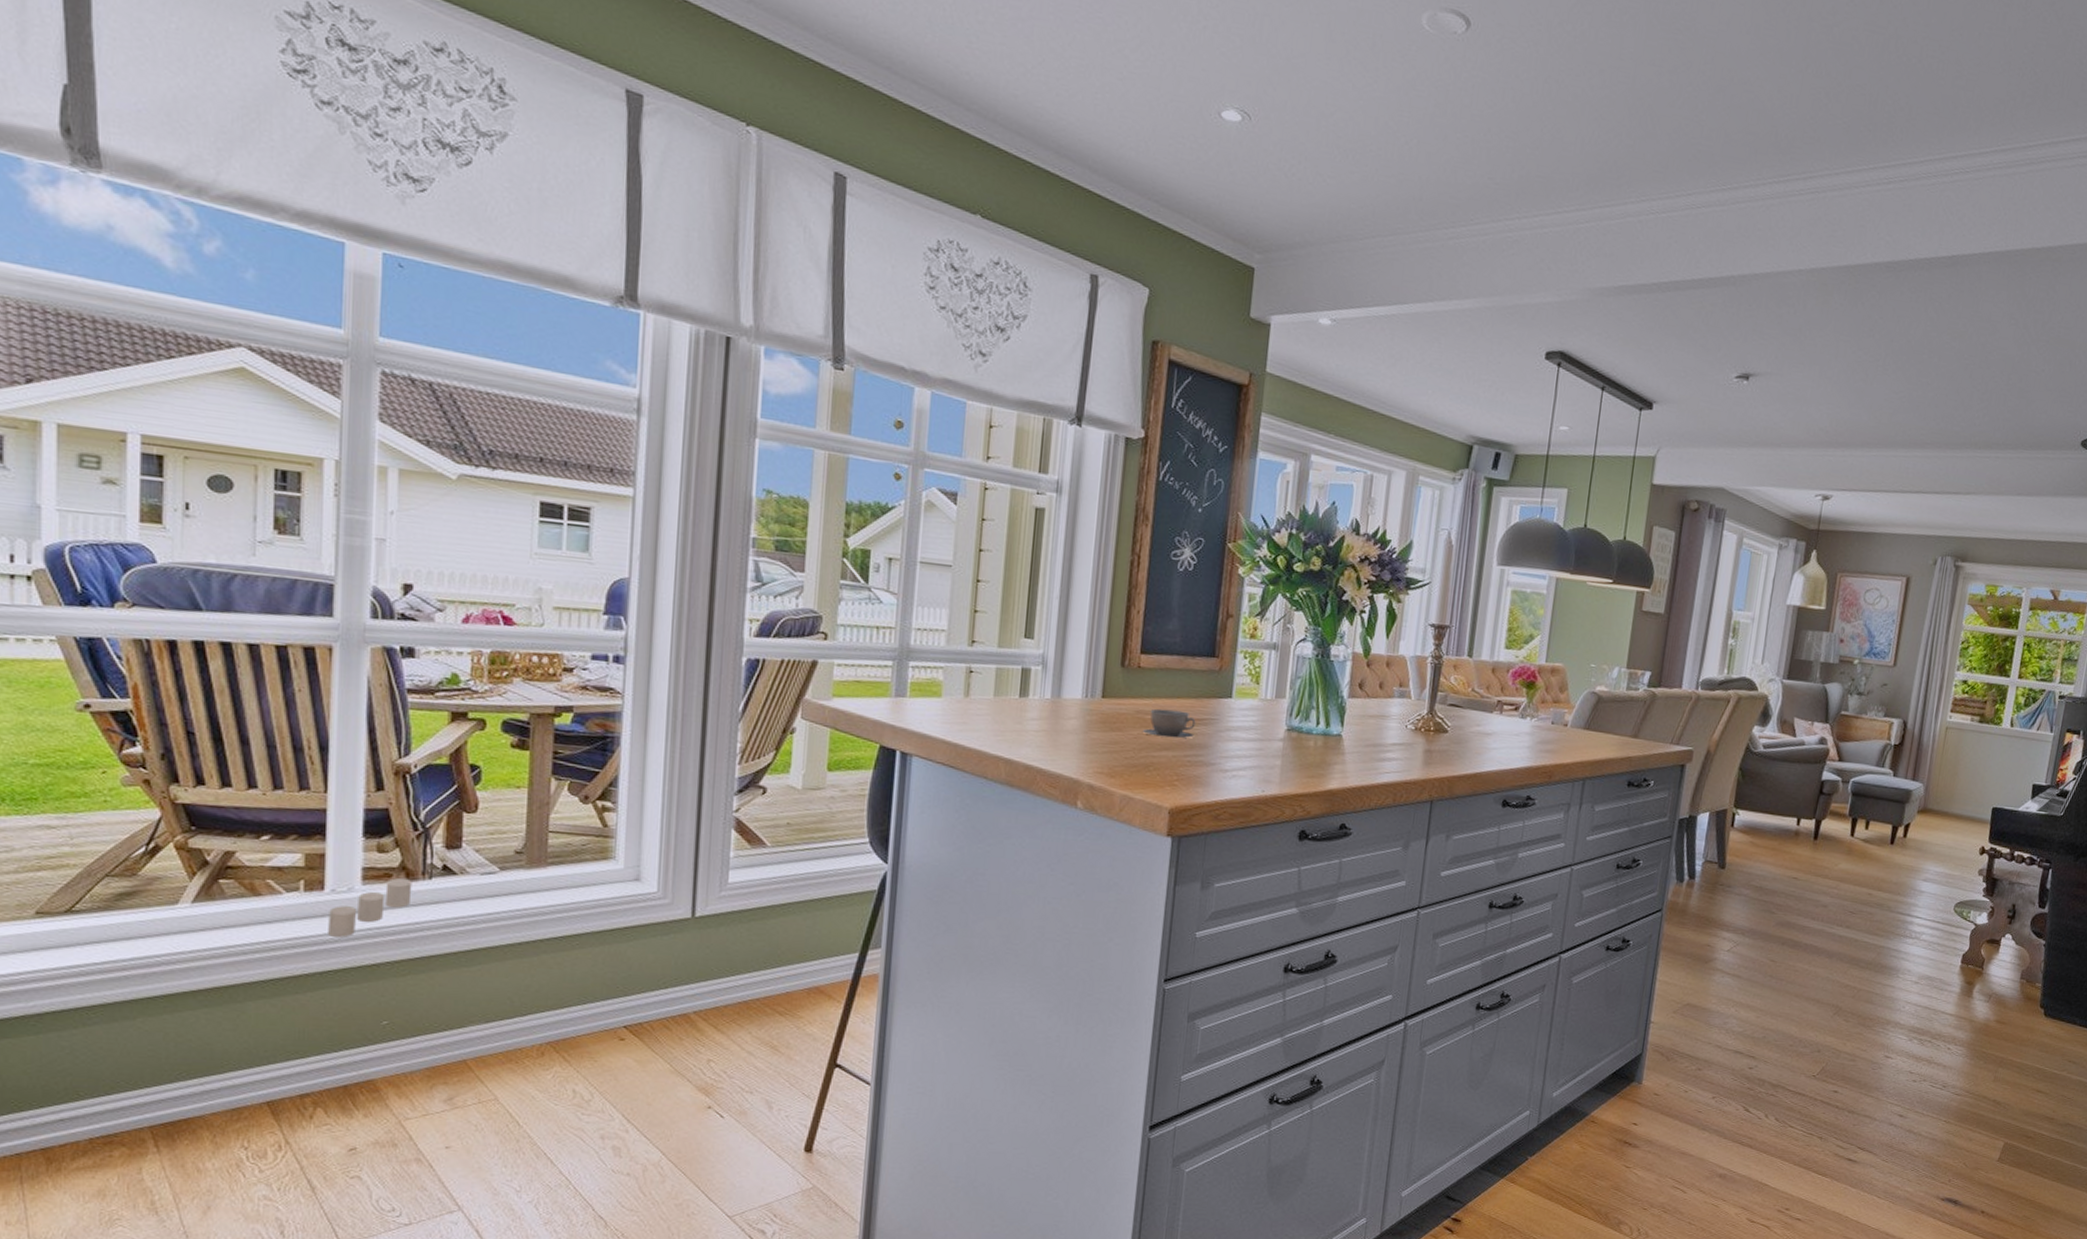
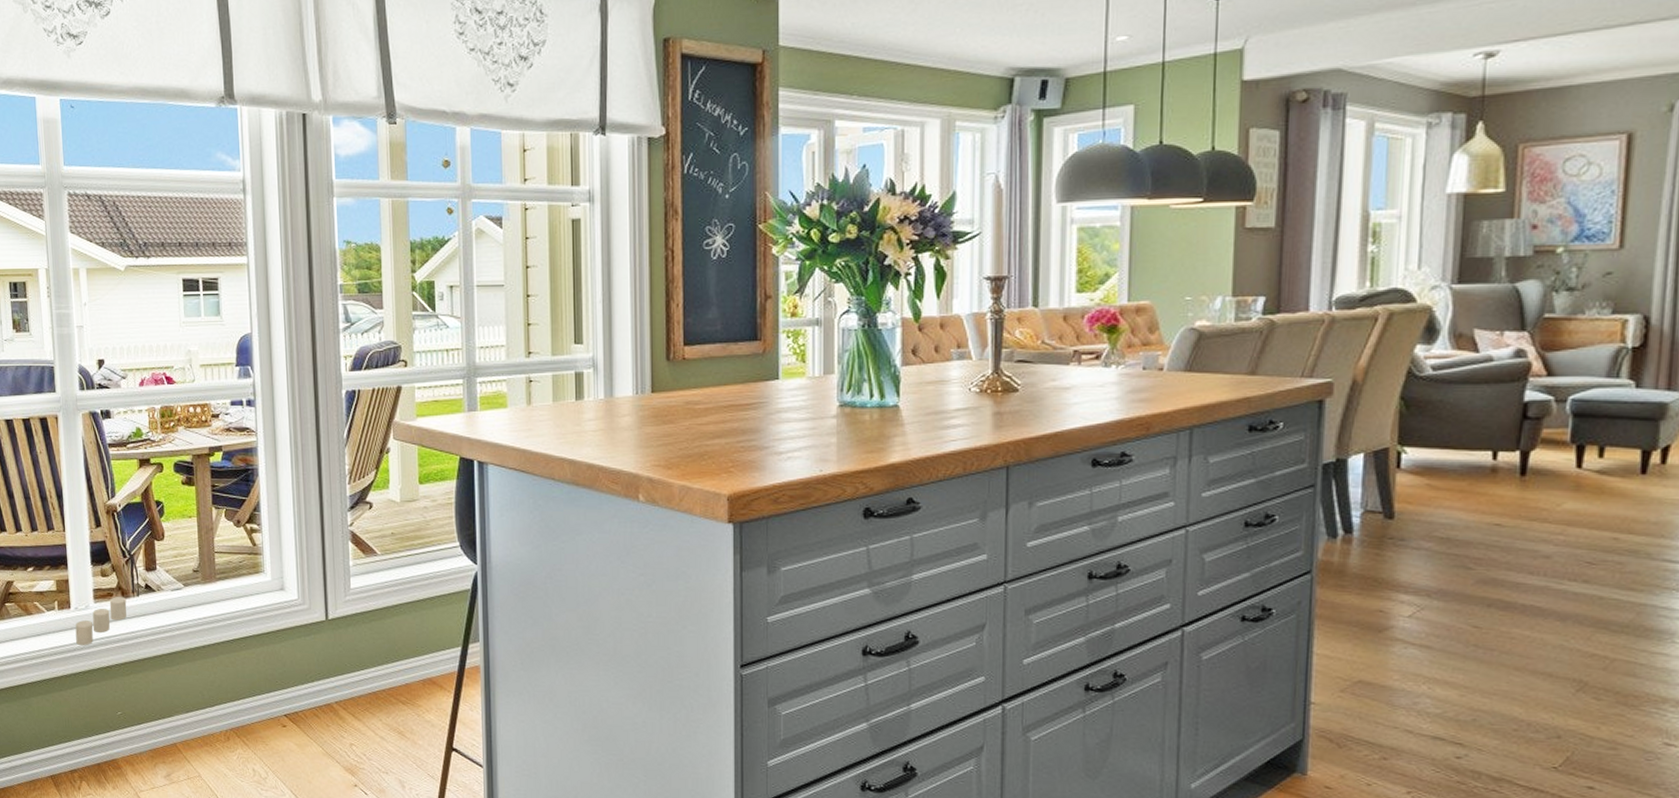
teacup: present [1142,708,1196,739] -> none [693,397,745,425]

